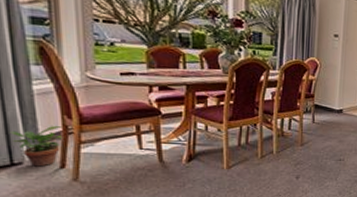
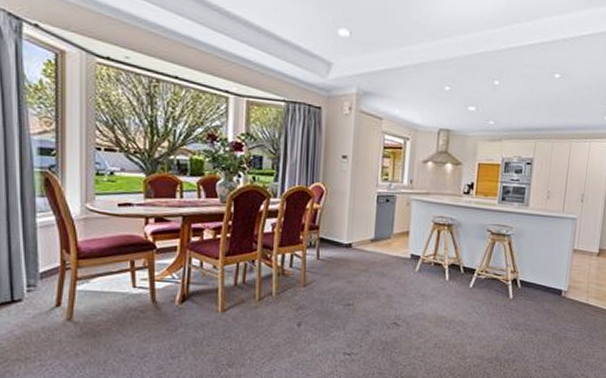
potted plant: present [9,126,65,167] -> none [12,261,62,305]

